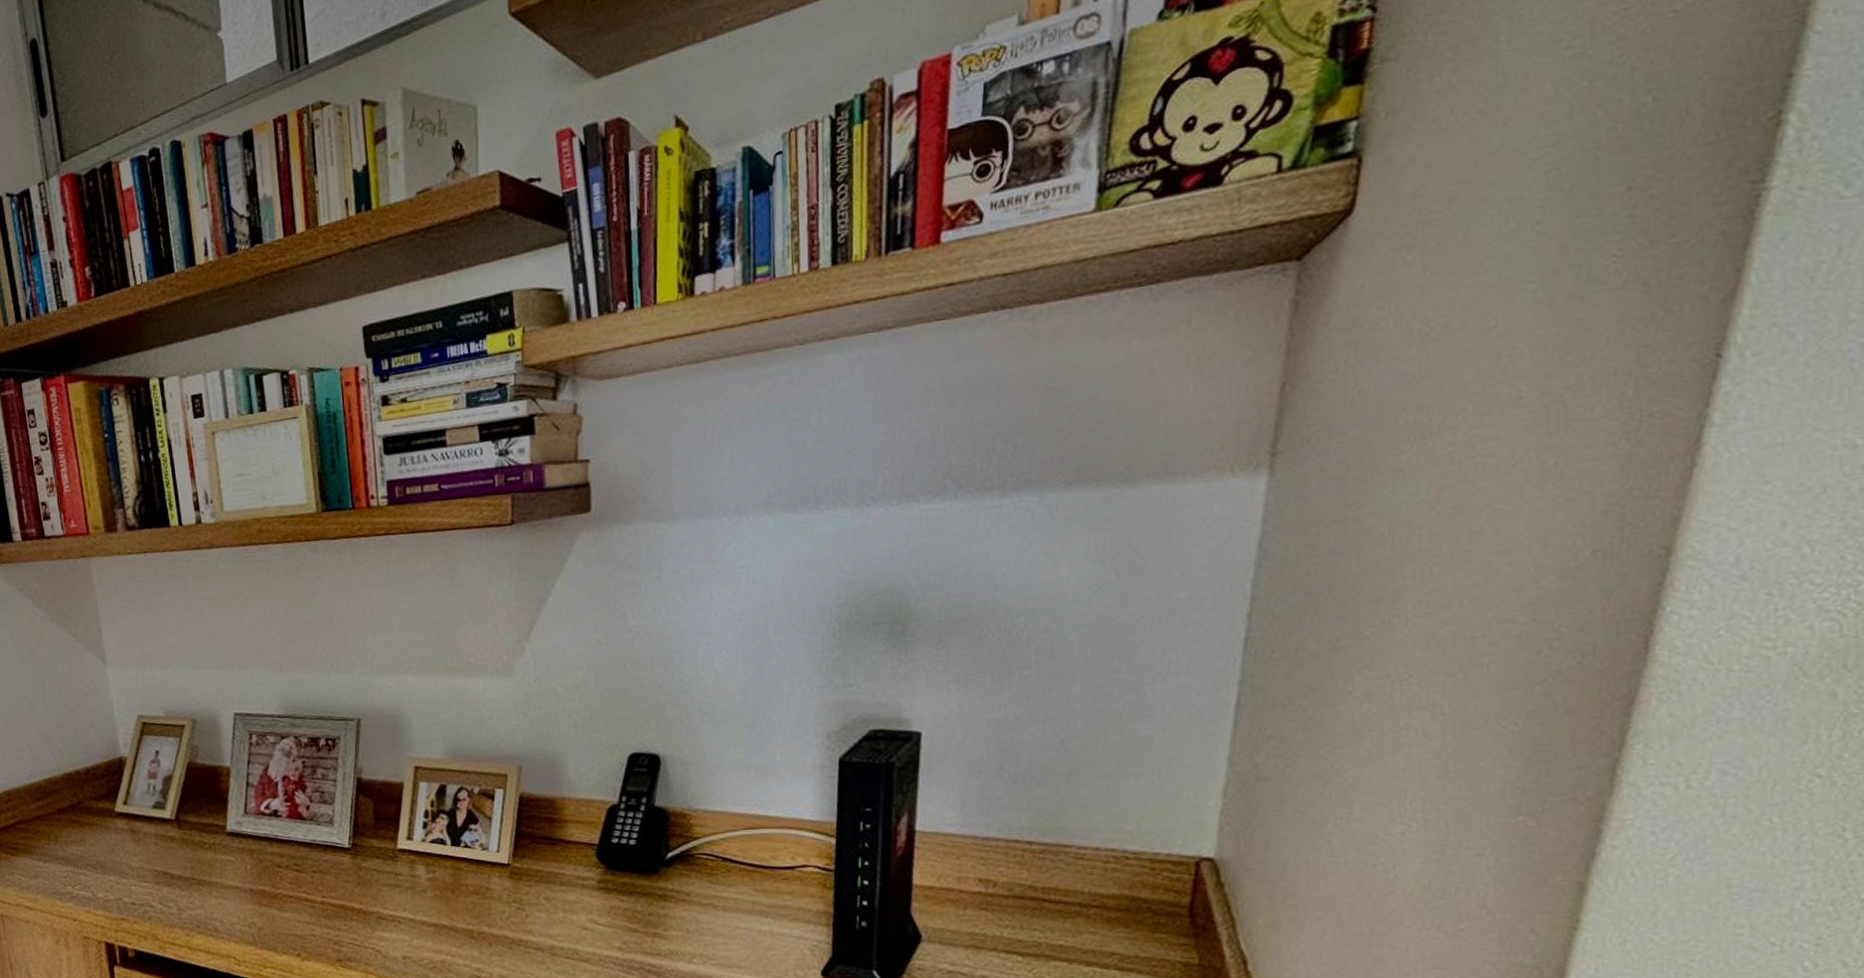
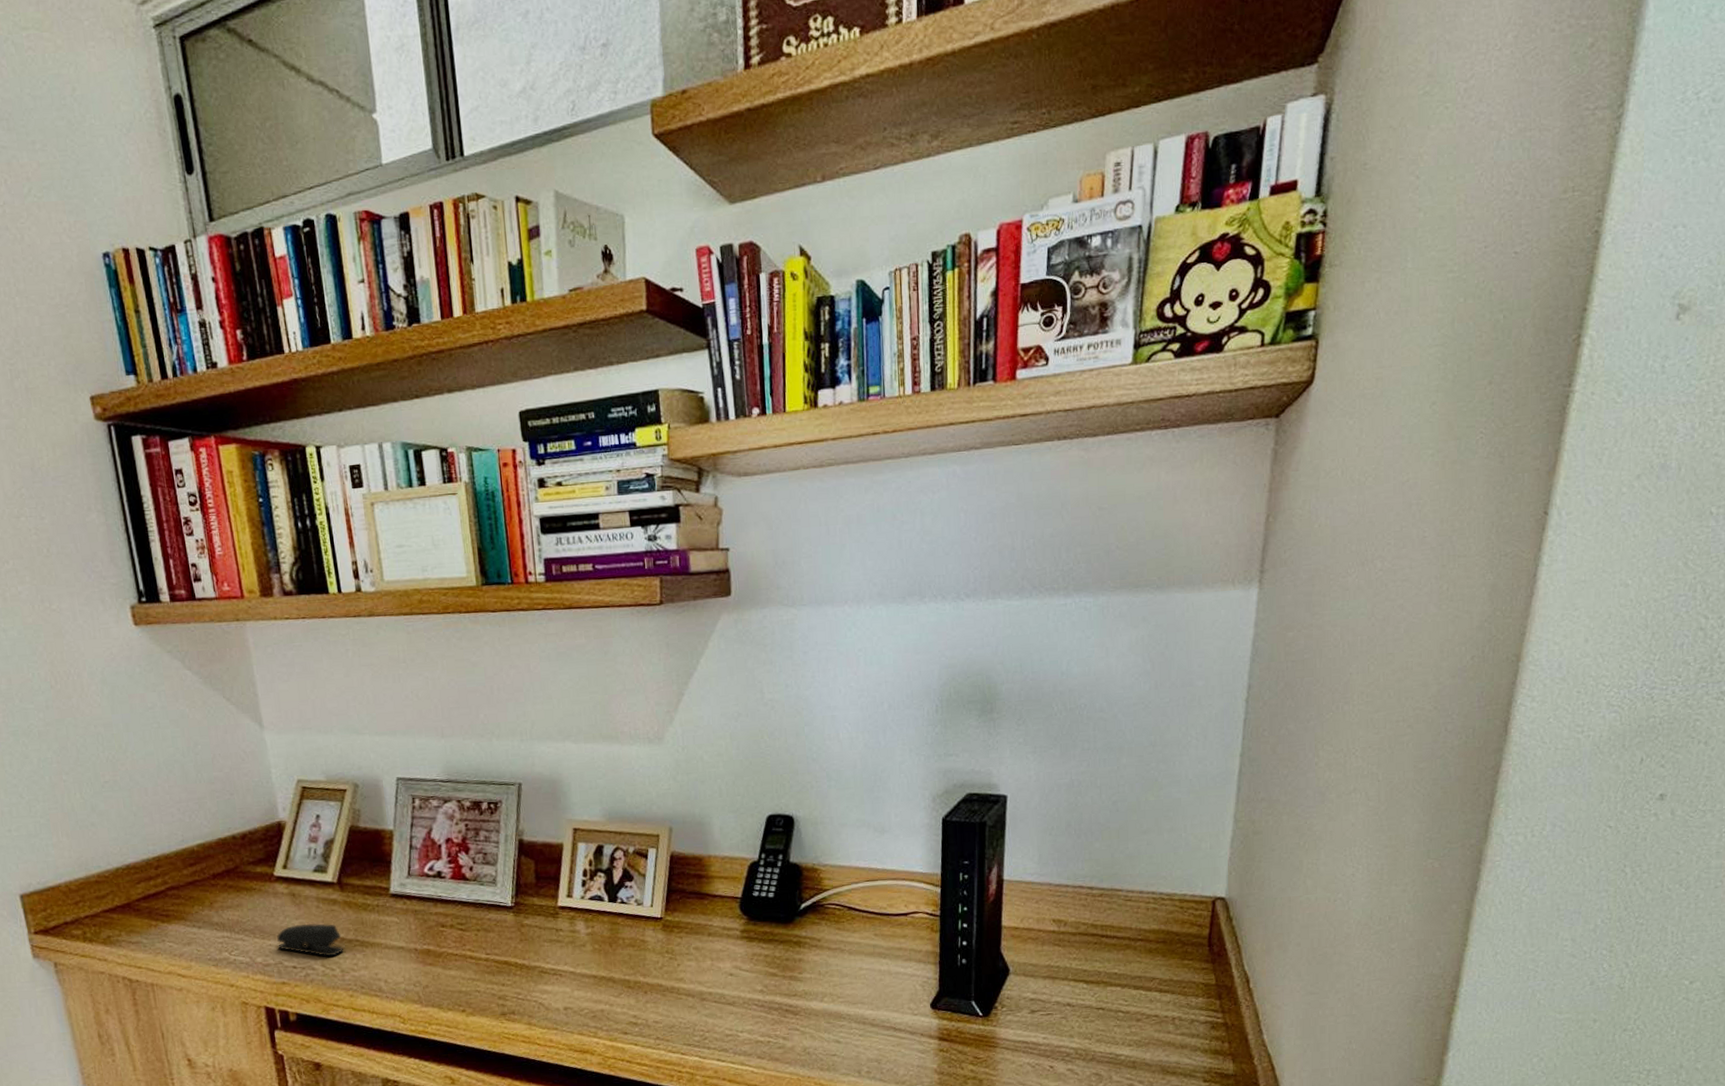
stapler: none [117,860,180,894] -> present [277,923,343,957]

